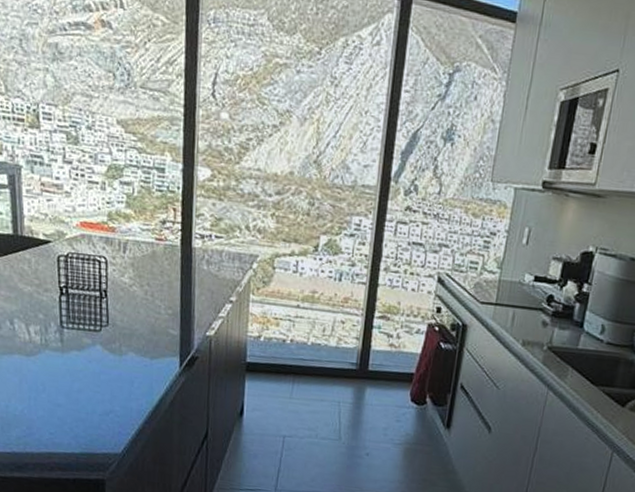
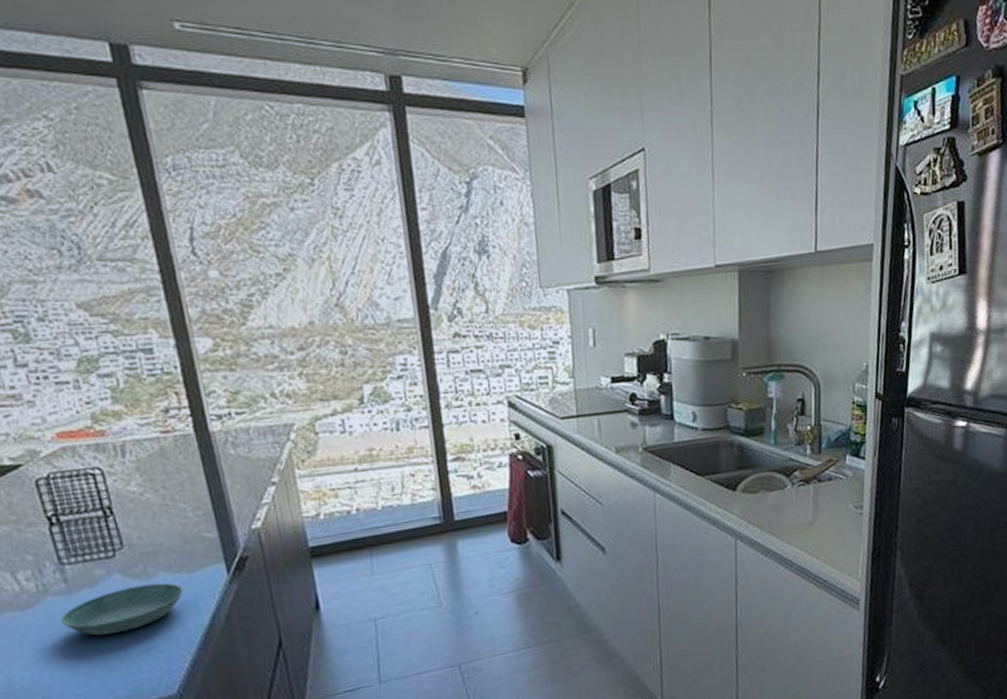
saucer: none [52,358,144,393] -> present [61,582,184,636]

